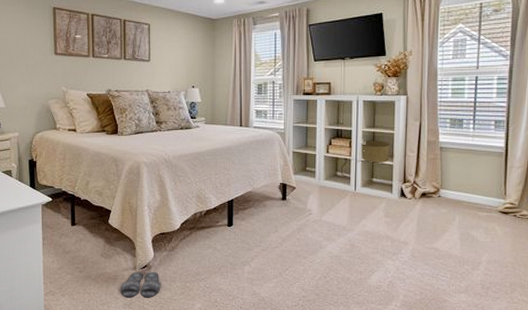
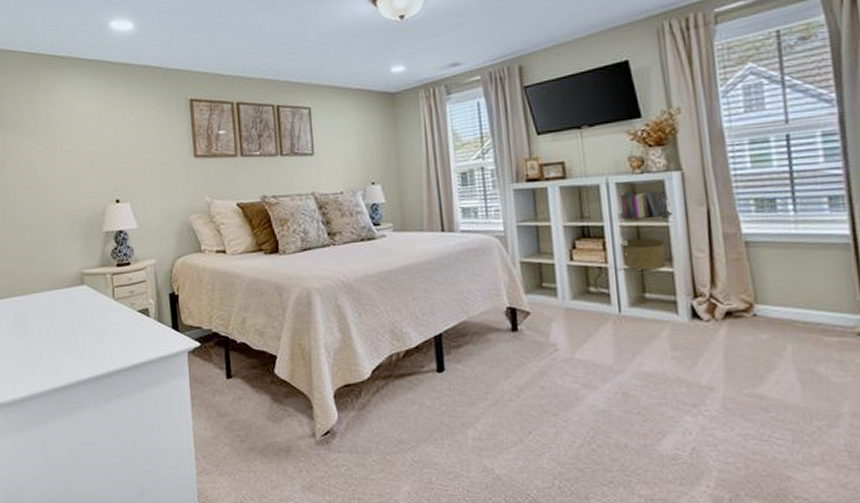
slippers: present [120,272,162,298] -> none [296,440,352,478]
books: none [362,108,398,128] -> present [617,191,673,219]

